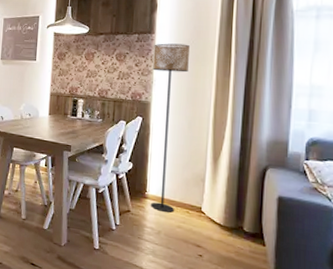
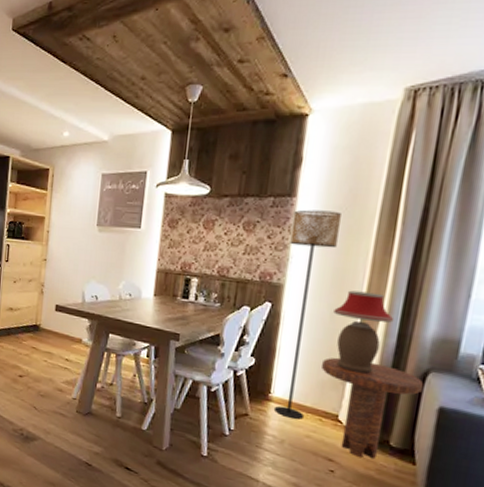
side table: none [185,159,265,243] -> present [322,357,425,459]
table lamp: none [190,105,237,172] -> present [333,290,395,374]

